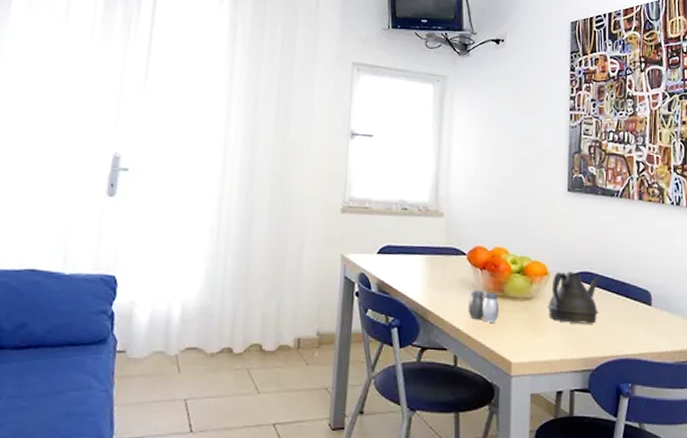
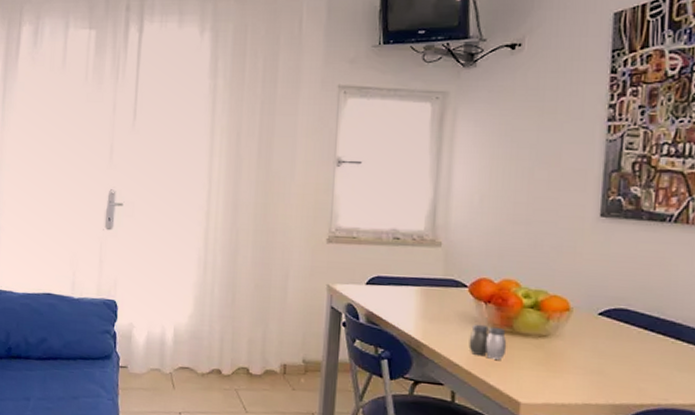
teapot: present [547,271,602,324] -> none [568,307,643,368]

